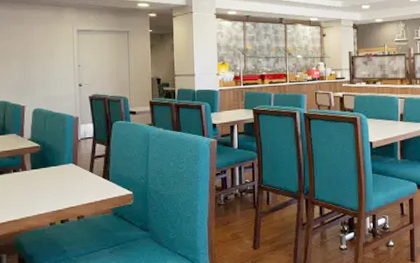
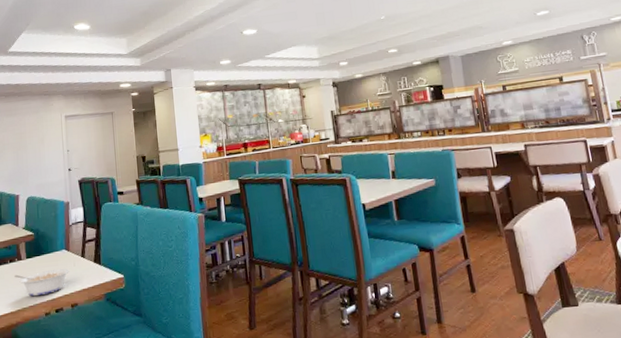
legume: none [18,182,77,207] -> present [14,269,70,297]

